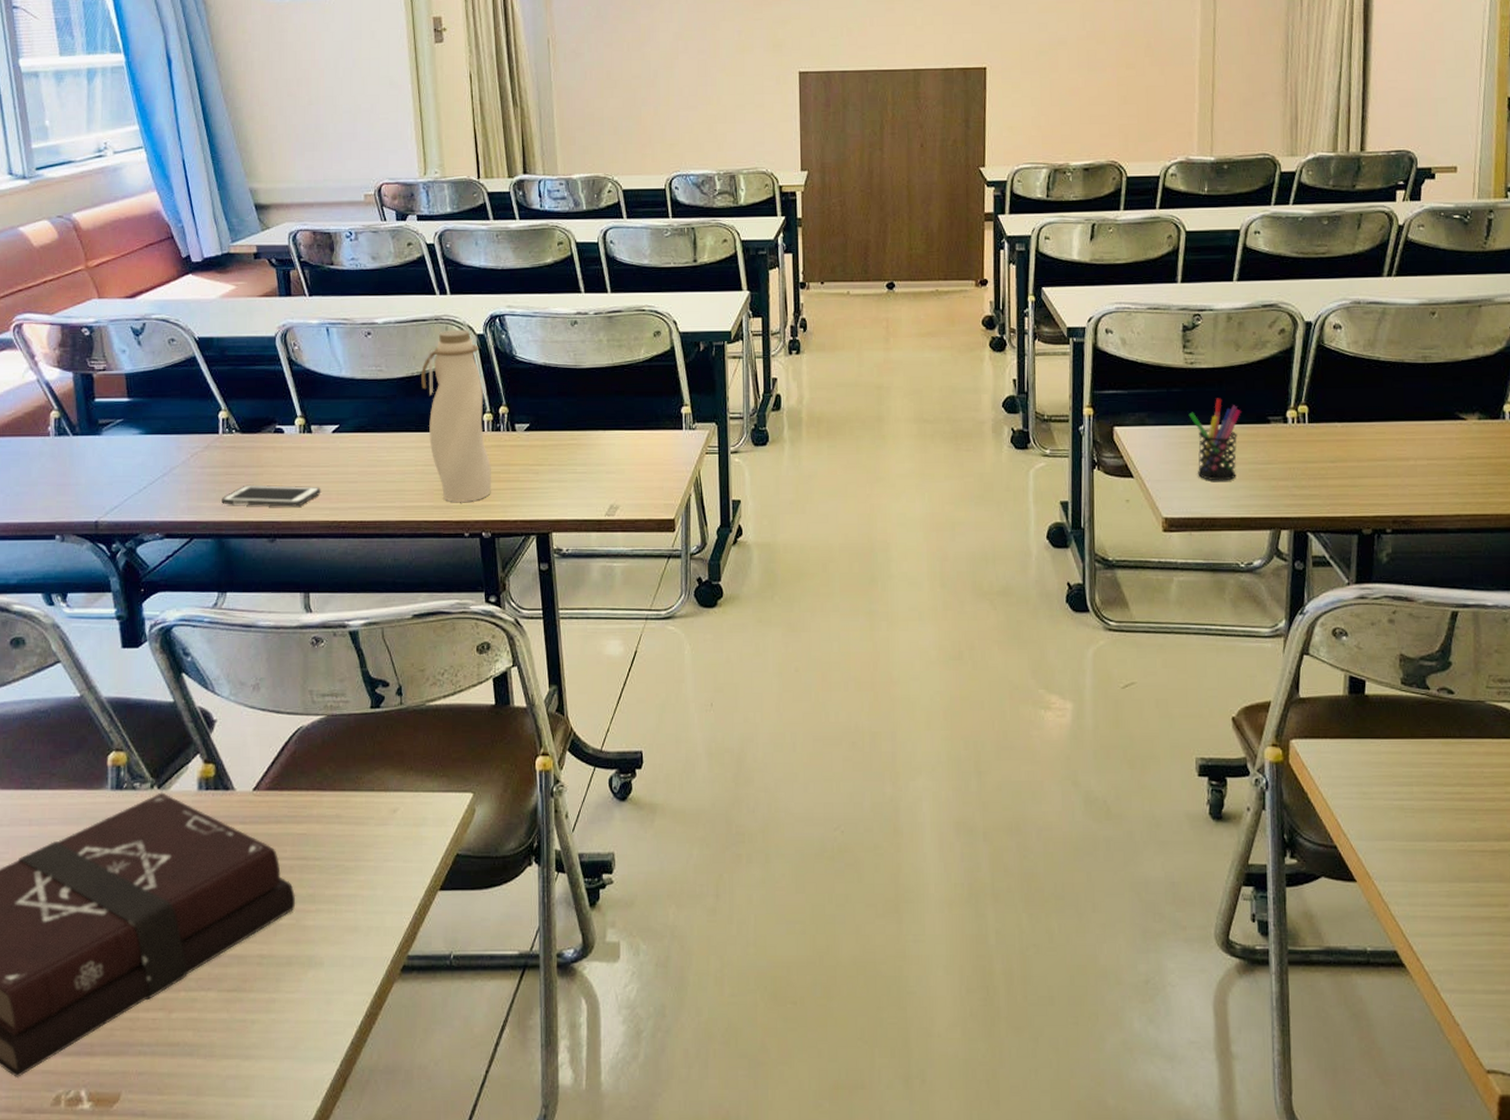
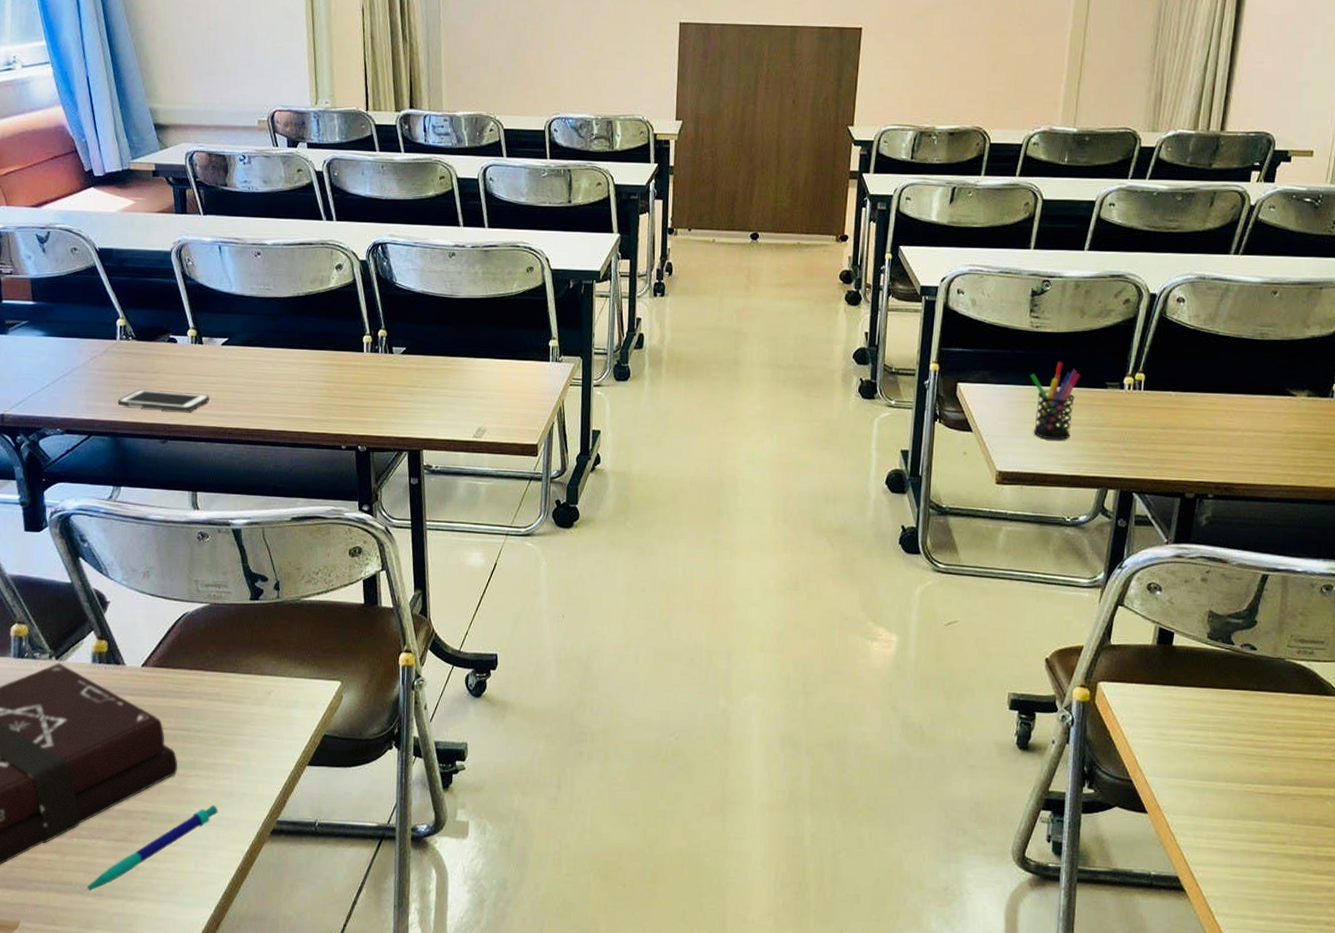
pen: none [193,943,342,1053] -> present [84,805,218,892]
water bottle: present [421,329,491,502] -> none [306,254,369,417]

